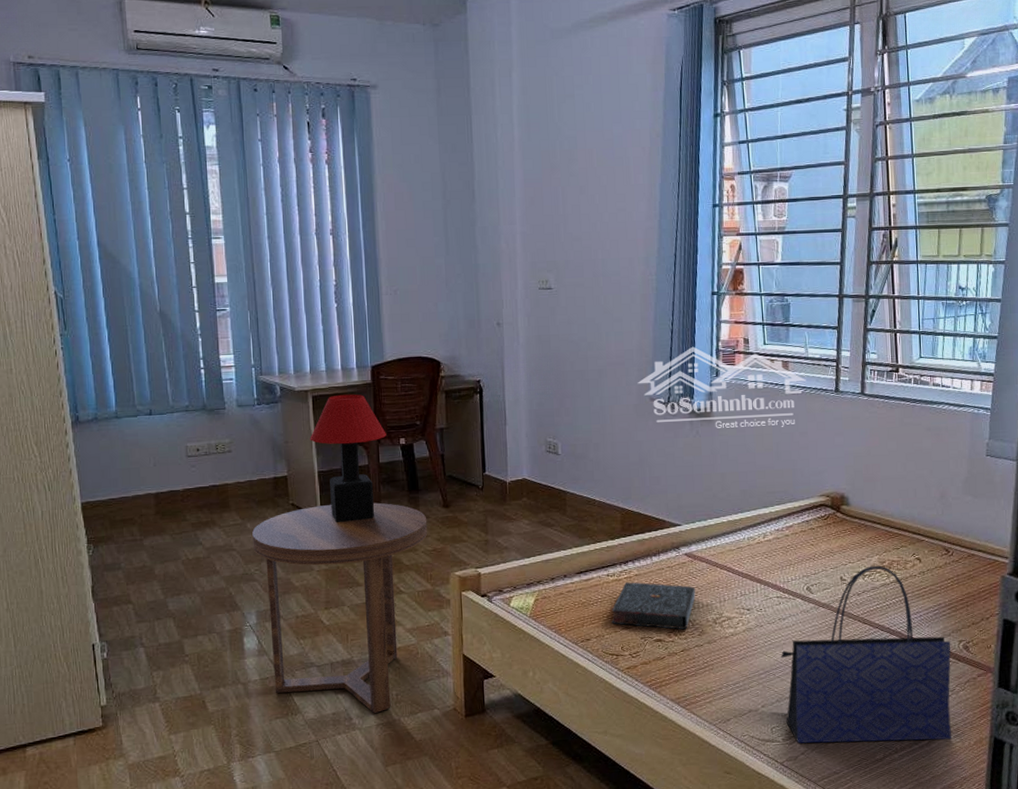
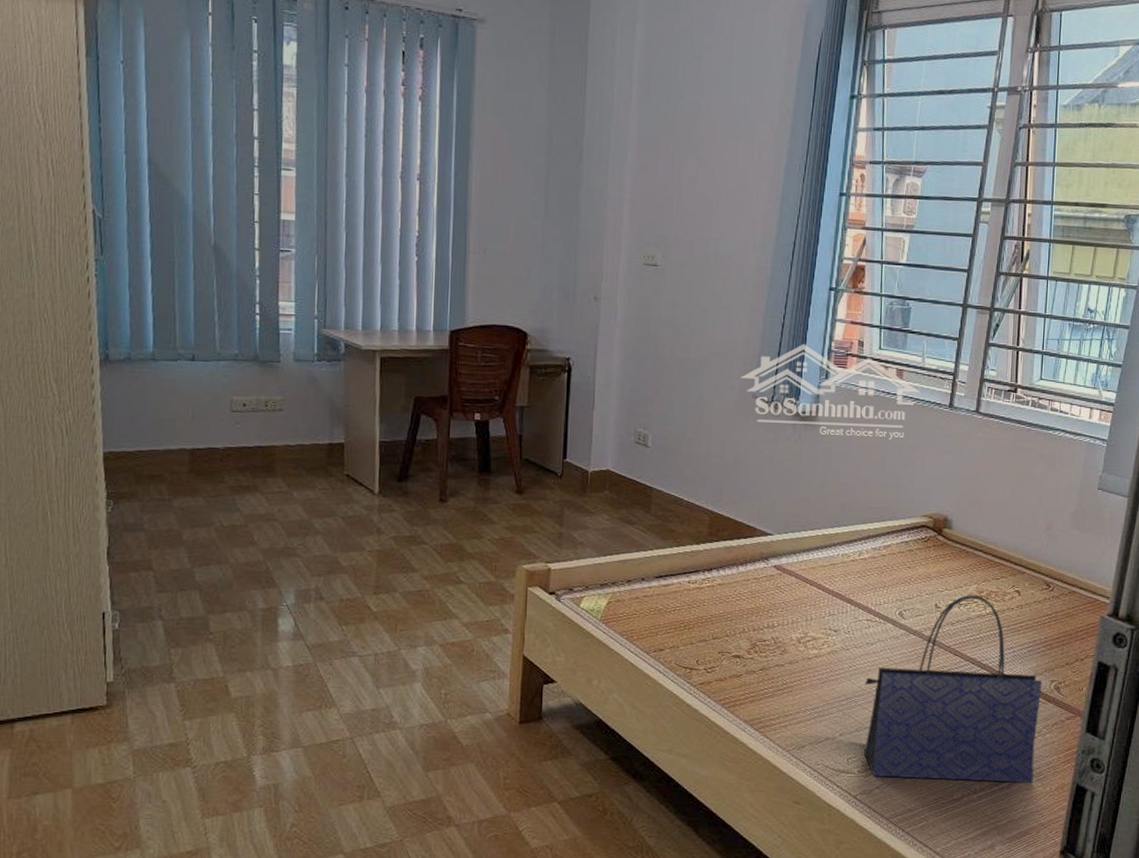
side table: present [252,502,428,713] -> none [298,478,497,712]
table lamp: present [310,394,387,523] -> none [373,358,460,501]
book: present [611,582,696,629] -> none [688,591,781,646]

